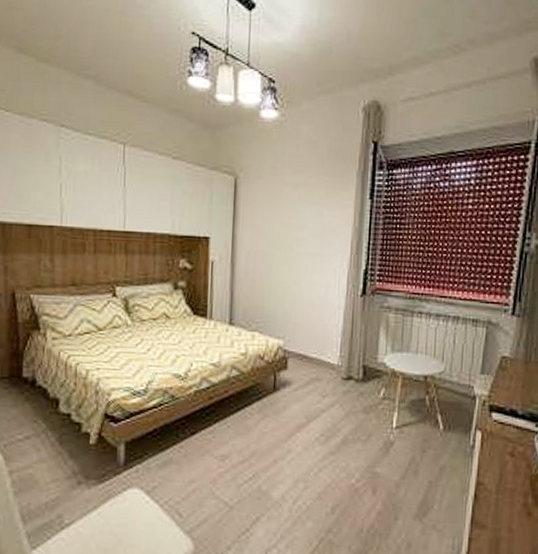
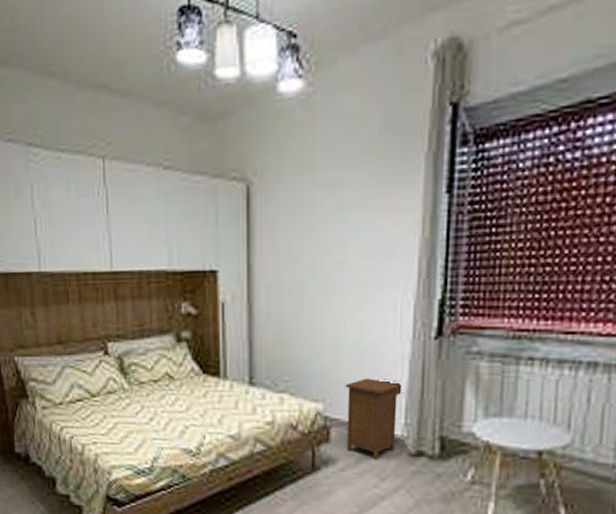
nightstand: none [299,322,340,381] -> present [345,378,404,459]

